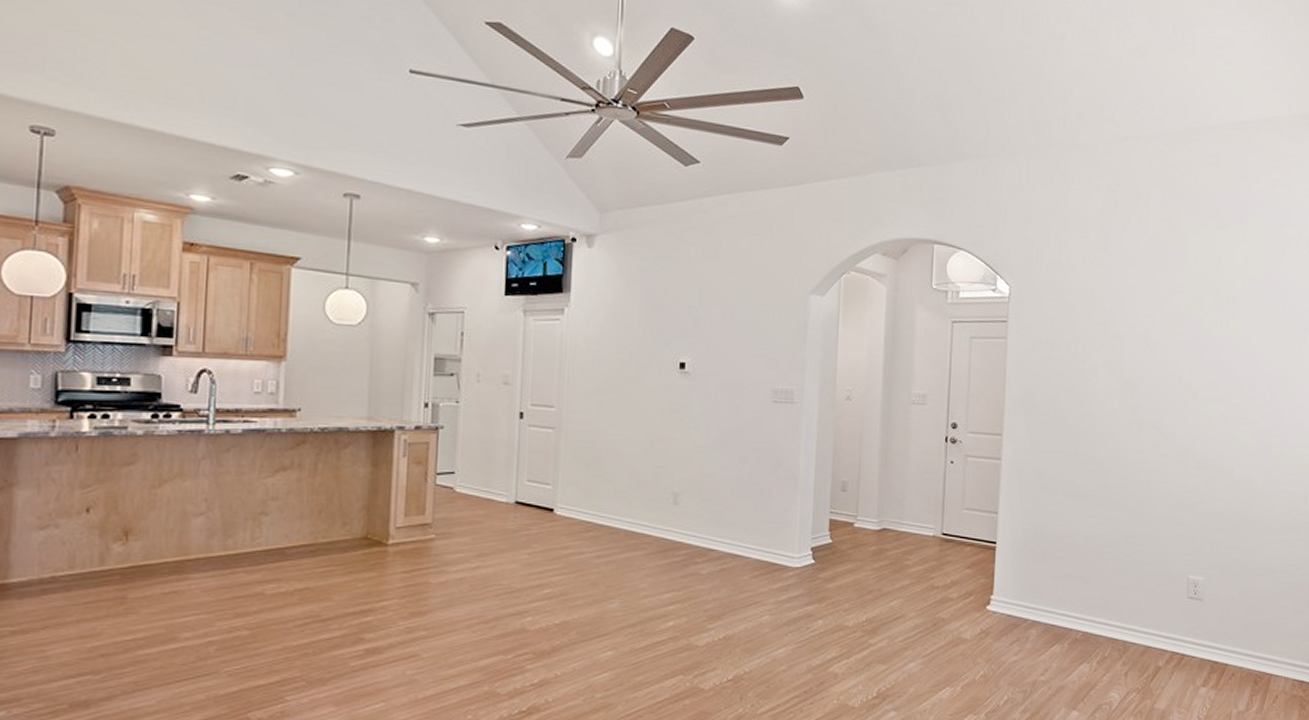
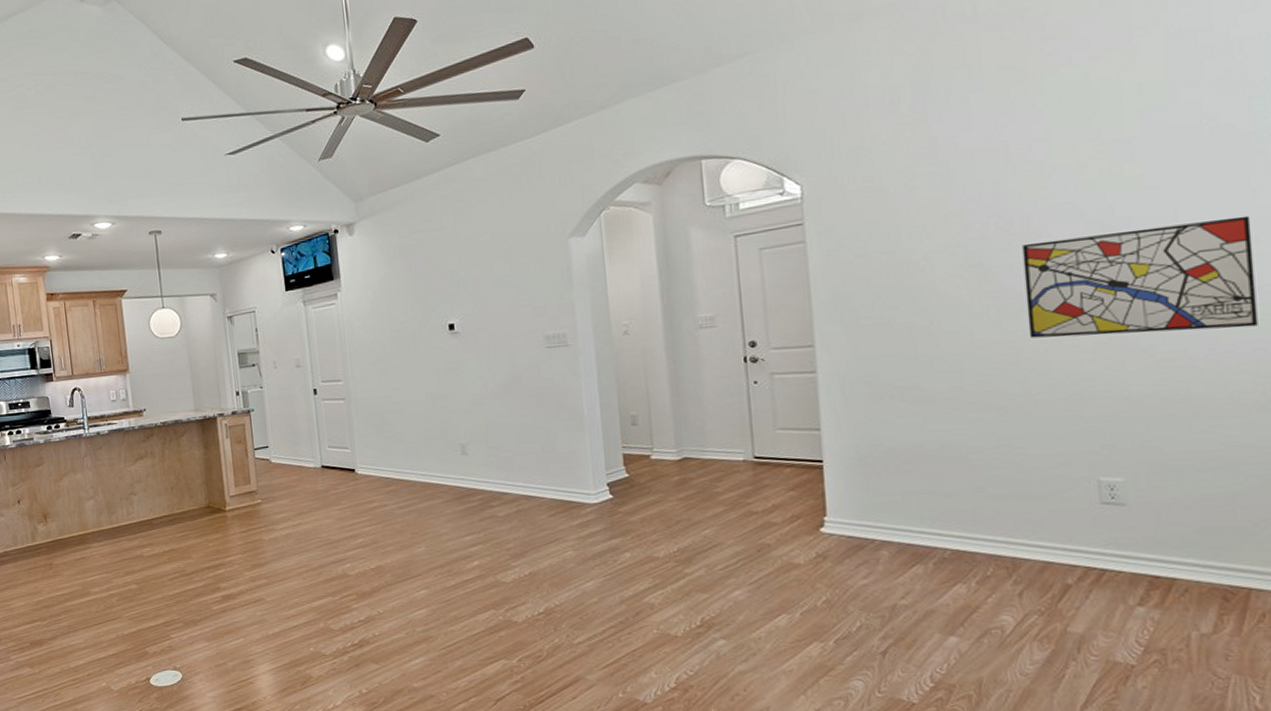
wall art: none [1156,370,1299,463] -> present [1022,215,1258,338]

